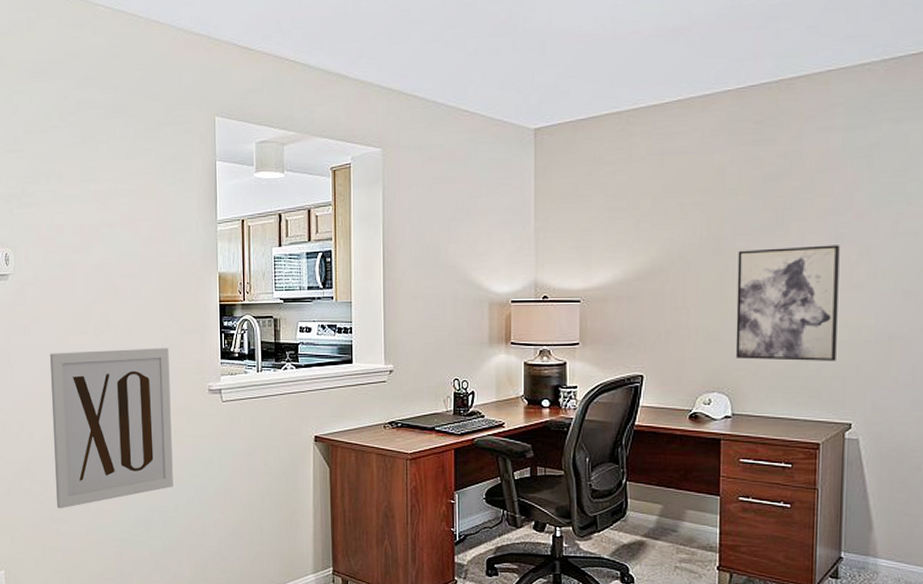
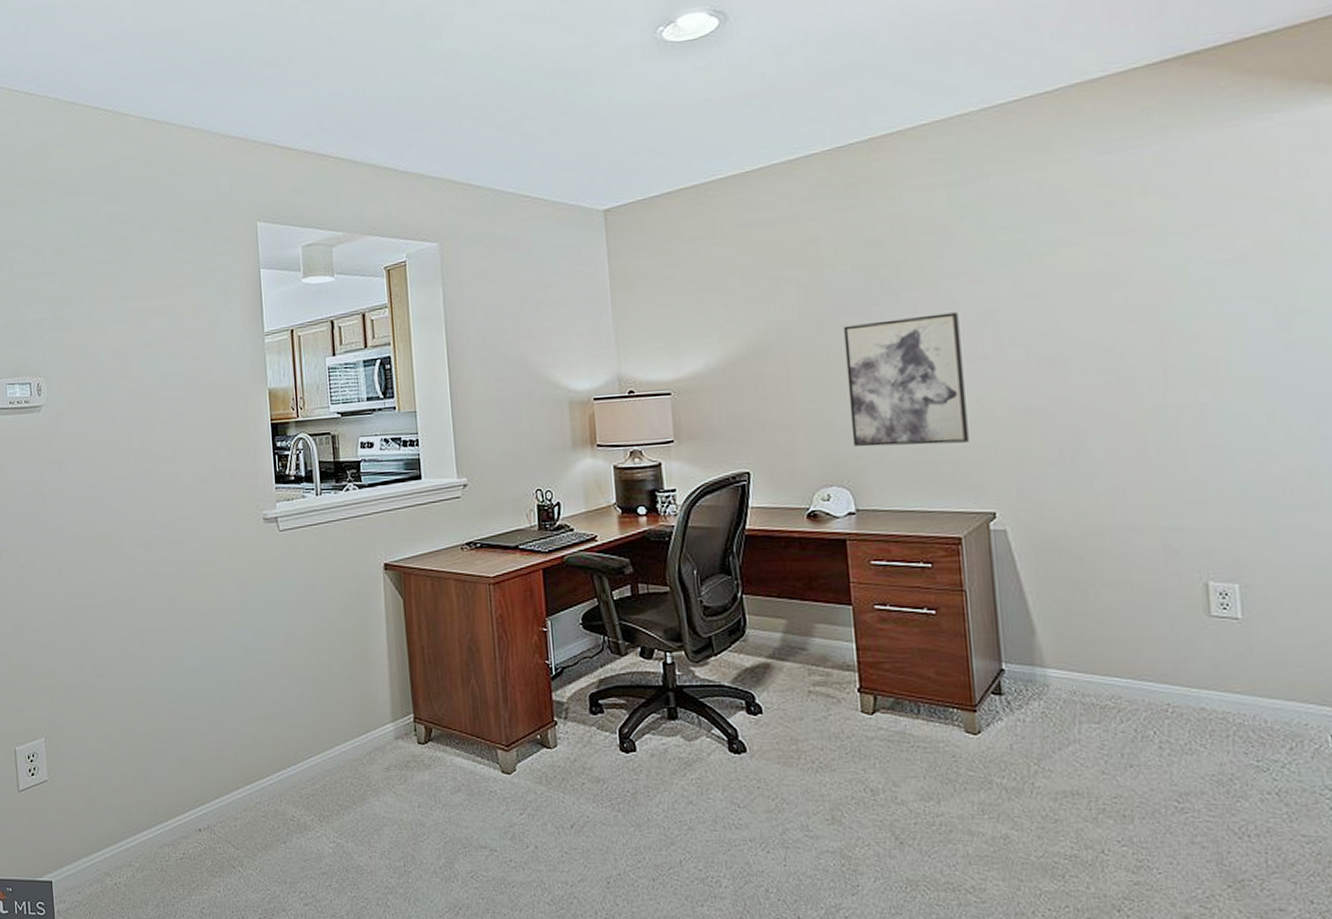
wall art: present [49,348,173,509] -> none [87,475,229,664]

